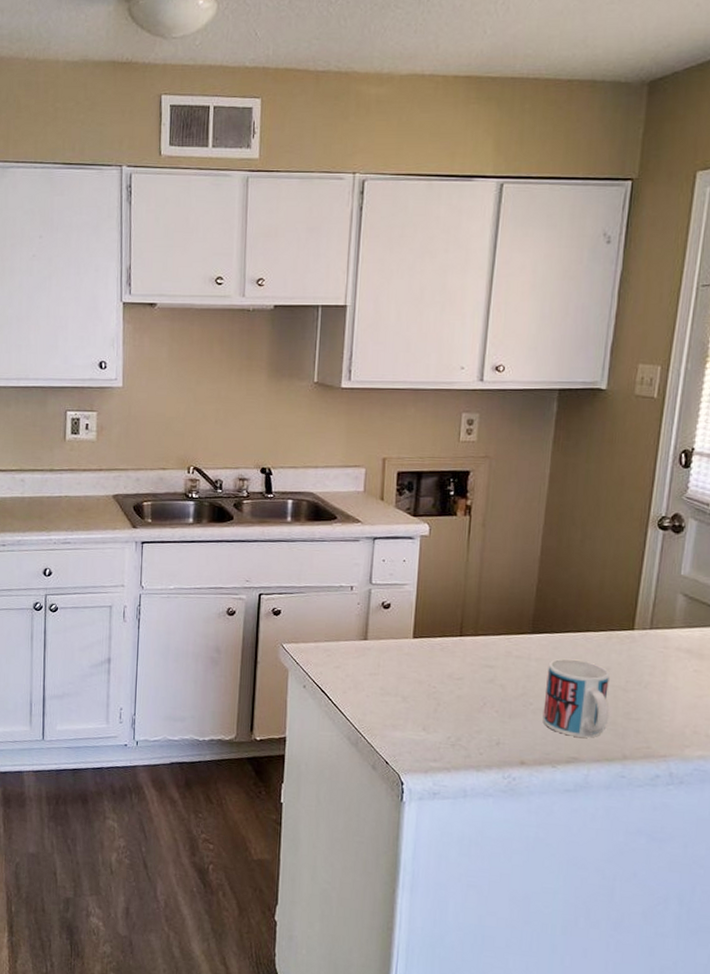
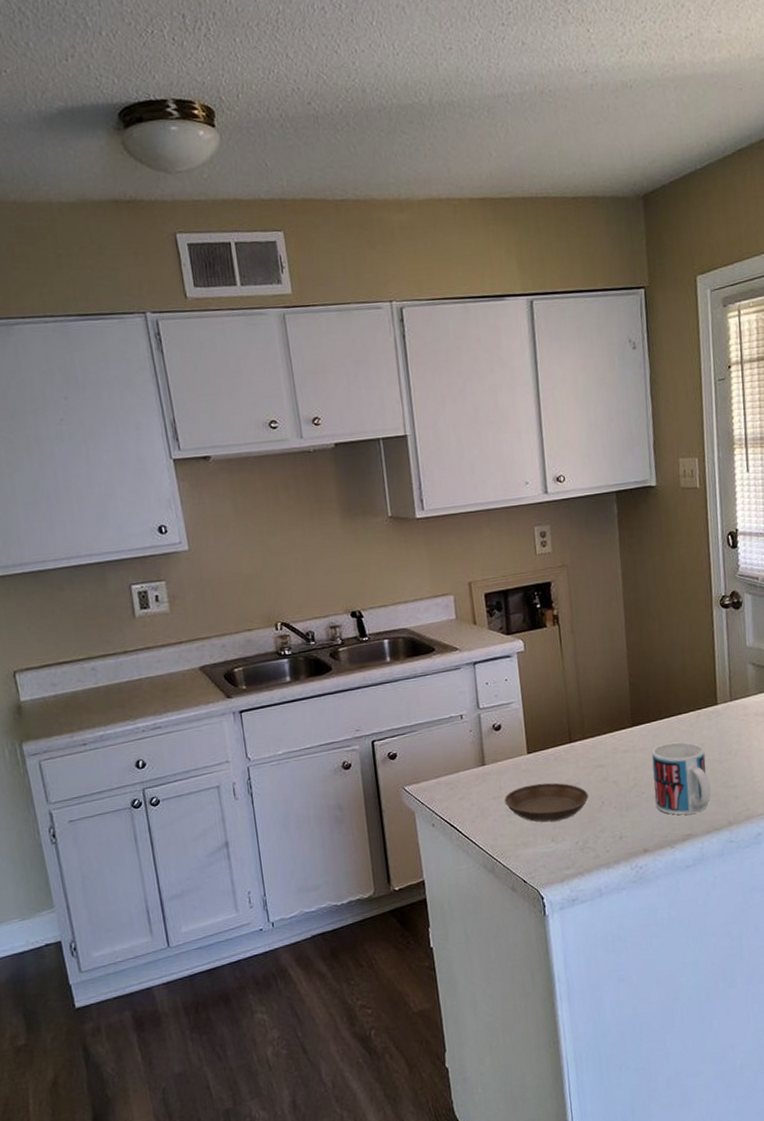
saucer: none [380,669,470,712] -> present [504,782,589,823]

